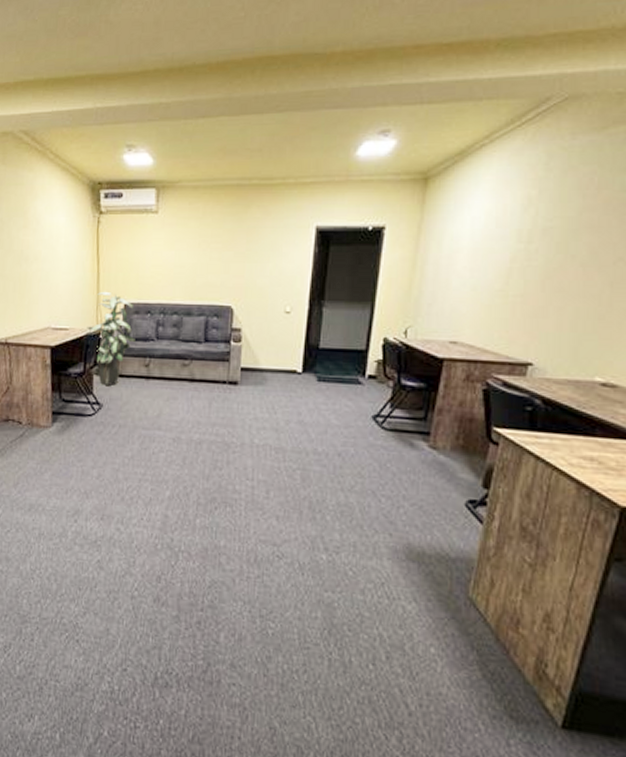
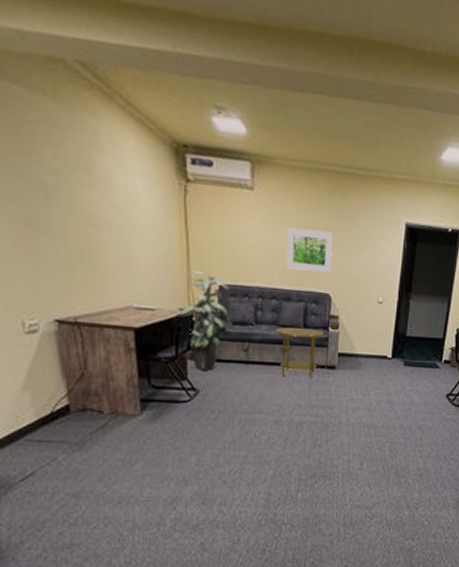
side table: none [175,342,226,395] -> present [275,327,325,379]
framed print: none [188,244,235,285] -> present [286,227,333,273]

